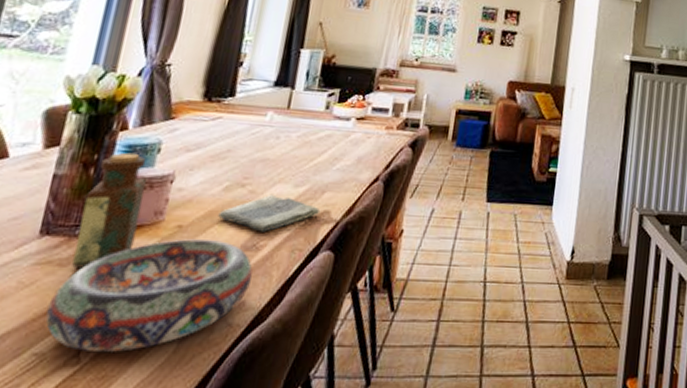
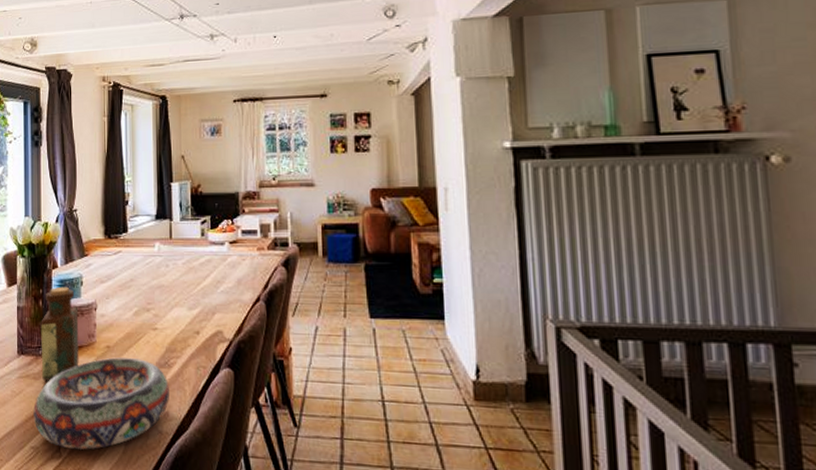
dish towel: present [218,194,321,232] -> none [134,317,215,351]

